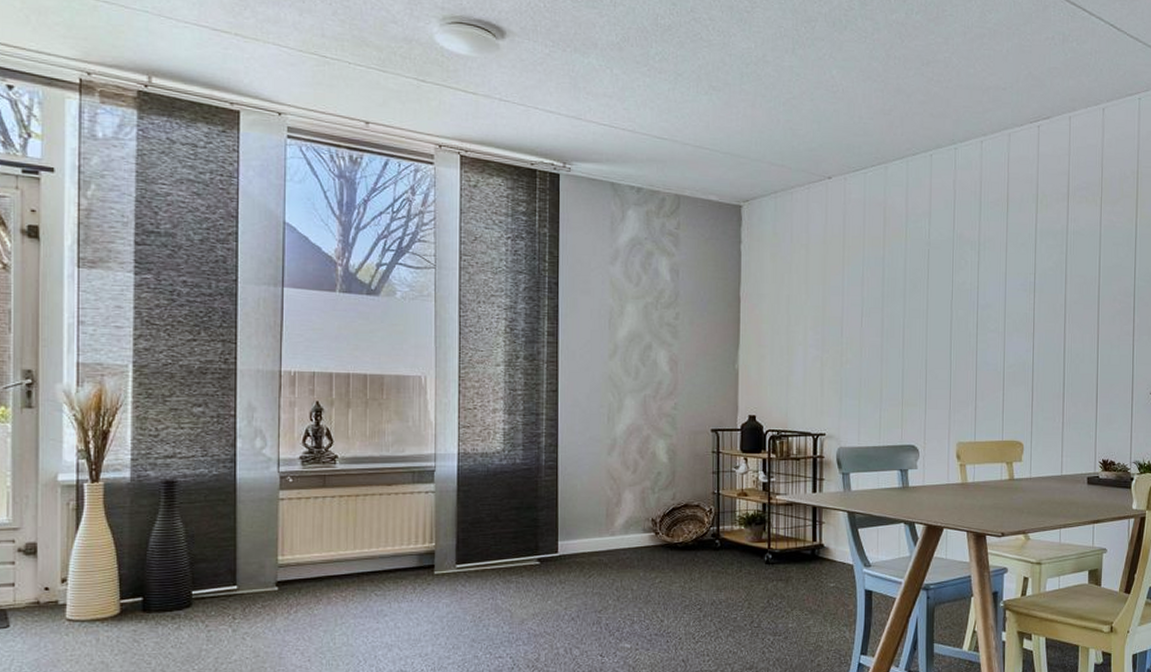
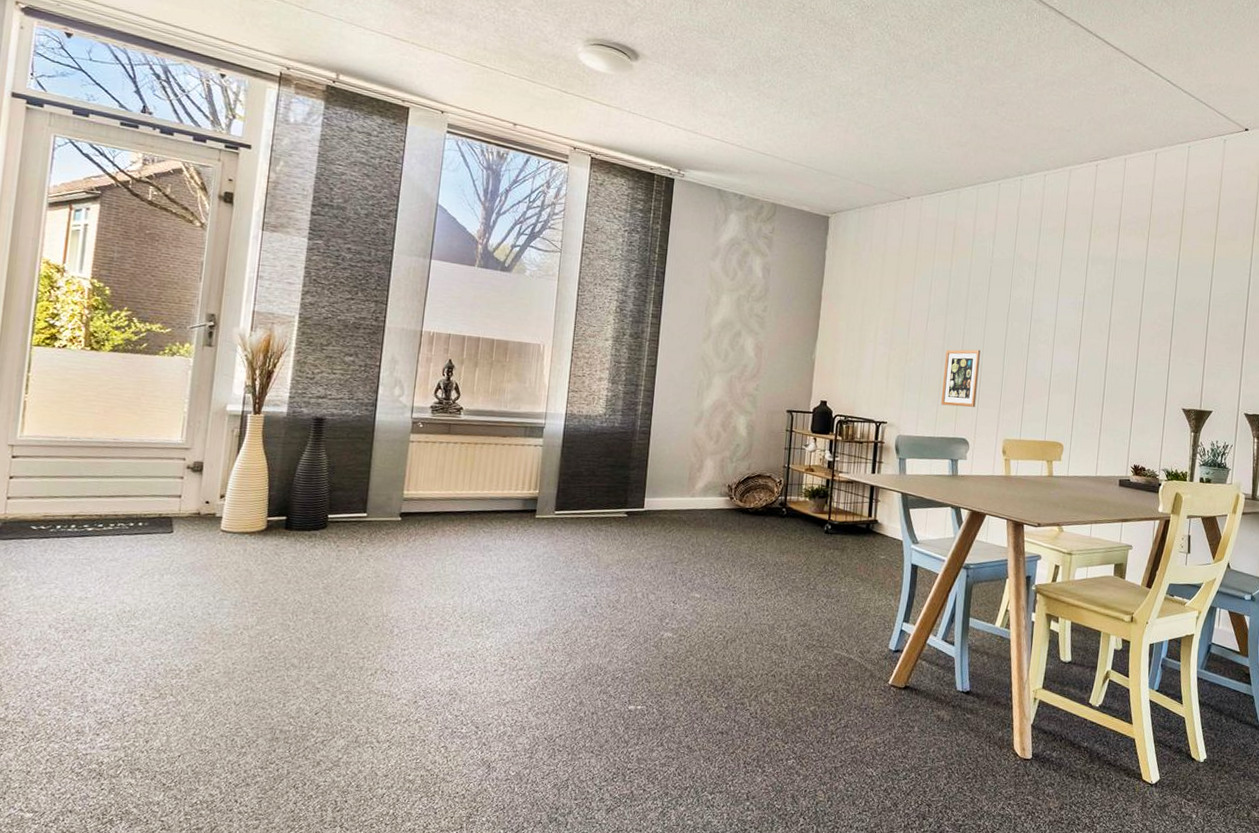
picture frame: none [884,344,924,410] -> present [941,349,981,407]

